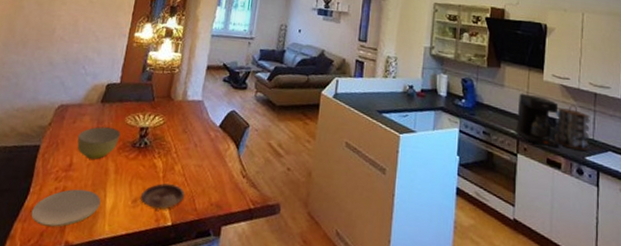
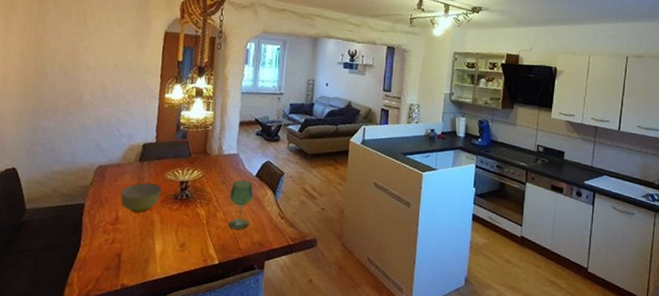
plate: present [31,189,101,227] -> none [85,239,150,273]
plate: present [140,183,185,210] -> none [187,229,229,252]
wine glass: none [186,129,216,187] -> present [228,179,254,229]
coffee maker: present [515,93,560,147] -> none [525,130,564,175]
spice rack: present [555,105,590,151] -> none [559,138,590,176]

